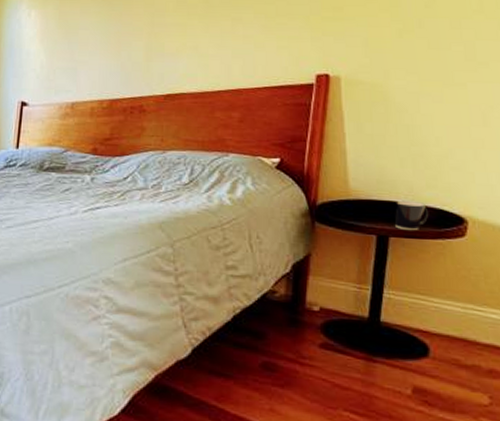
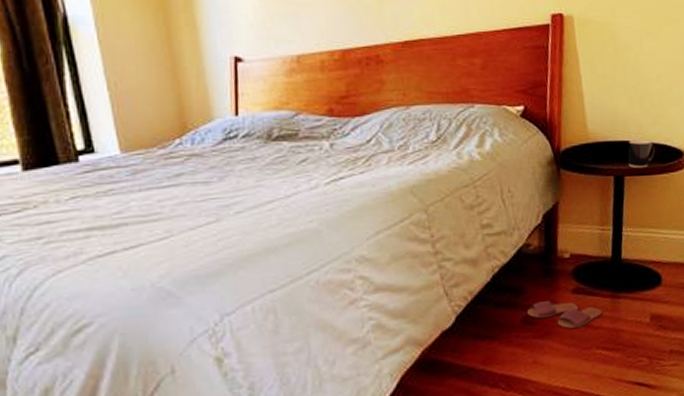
slippers: none [268,350,353,385] -> present [527,301,602,329]

